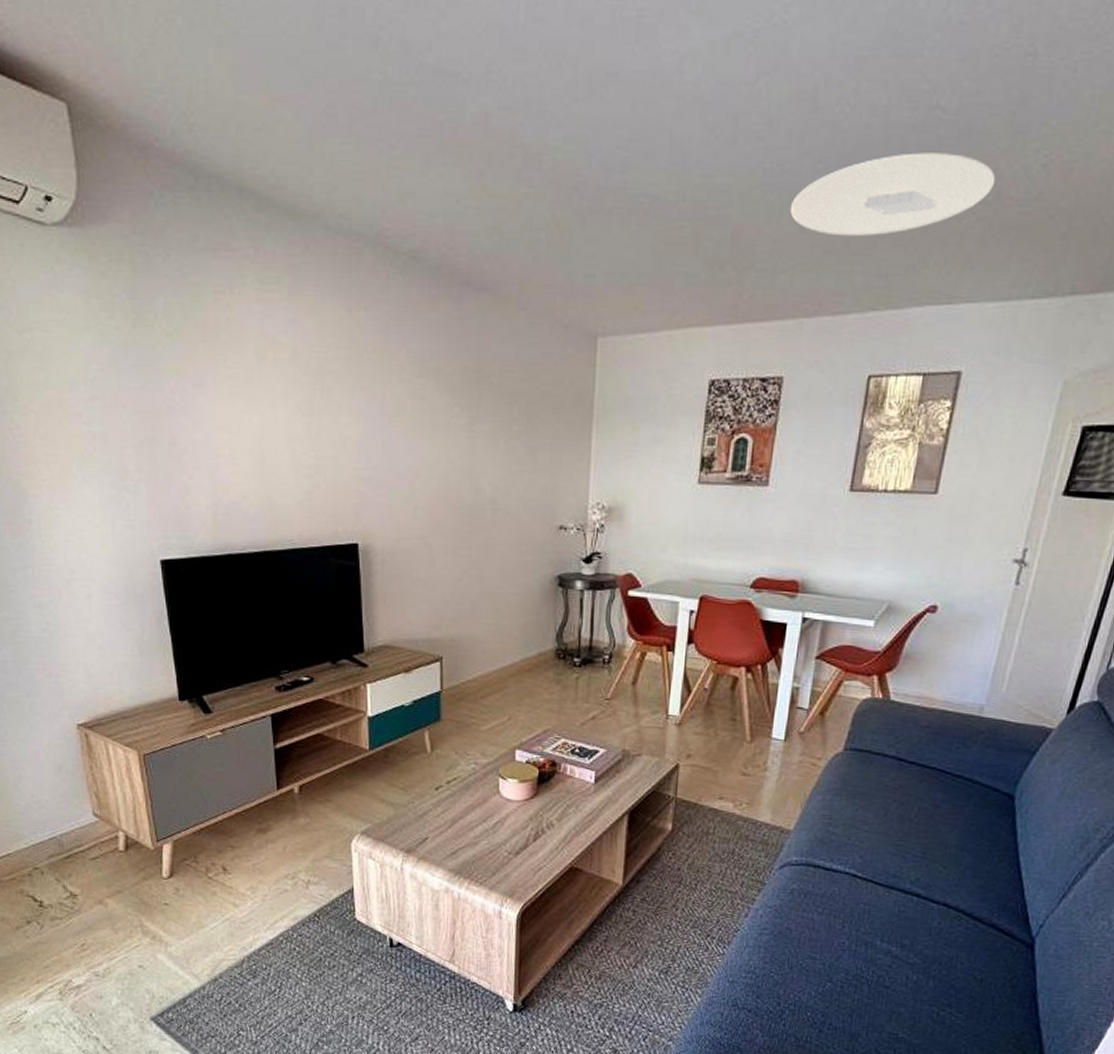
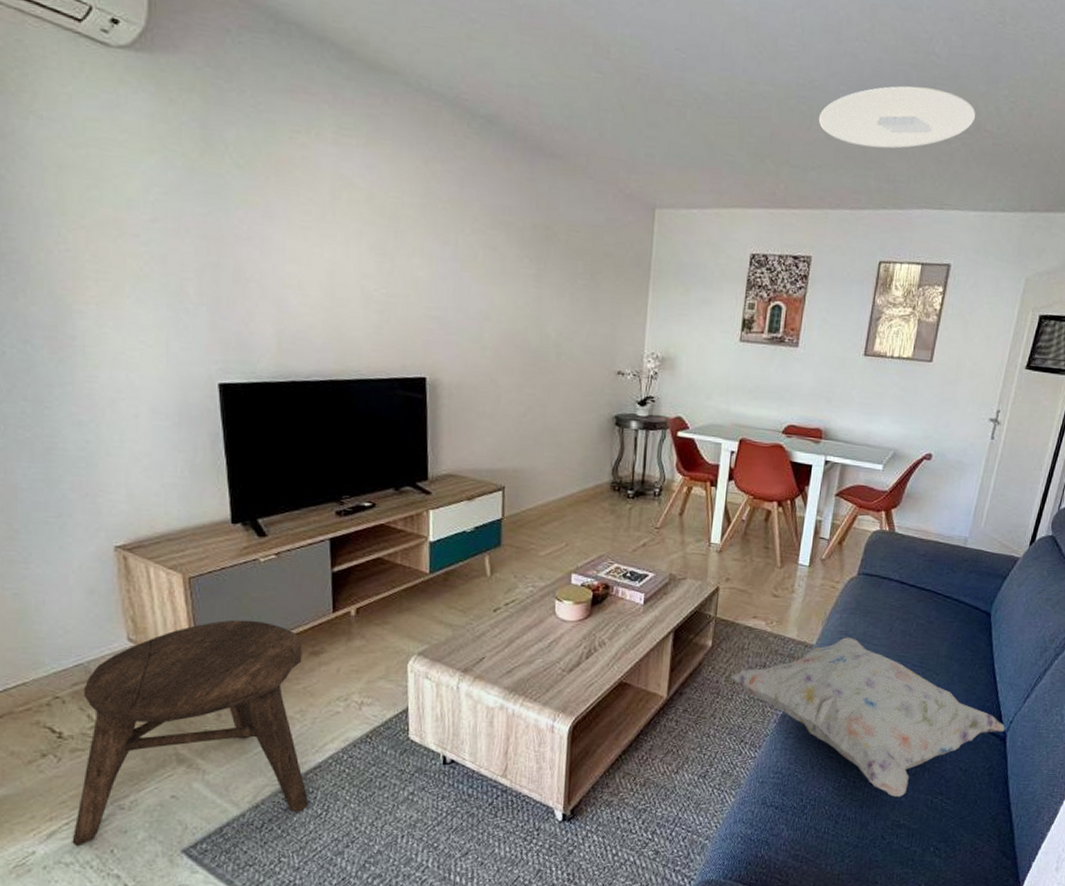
stool: none [56,796,264,1009] -> present [72,619,310,847]
decorative pillow: none [694,822,1034,1007] -> present [731,637,1005,797]

